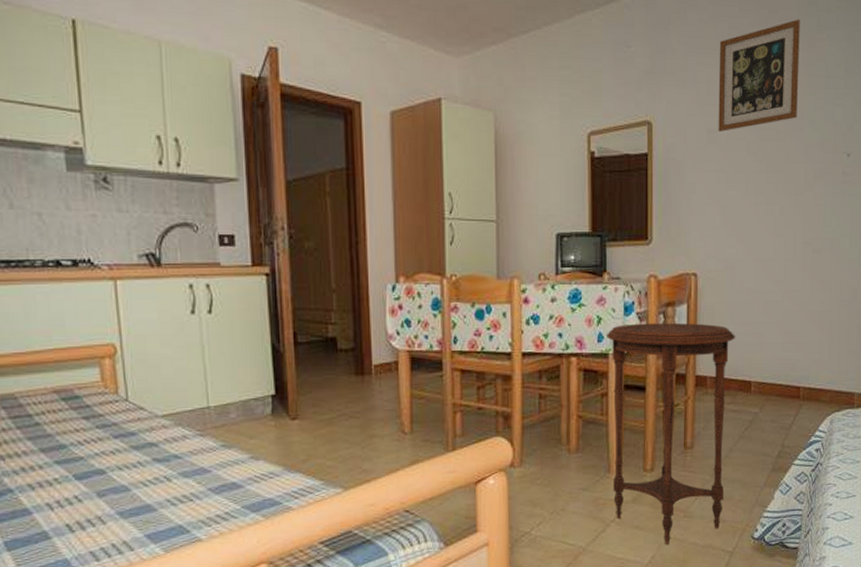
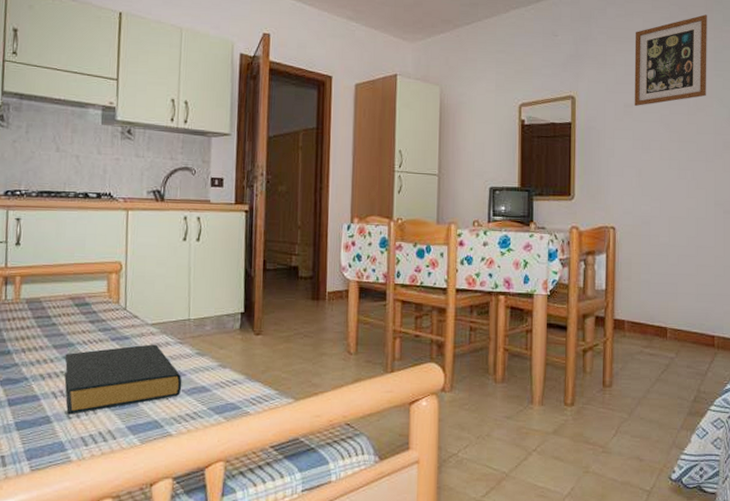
hardback book: none [56,439,208,528] -> present [64,344,182,415]
side table: present [605,322,735,546] -> none [531,268,651,479]

